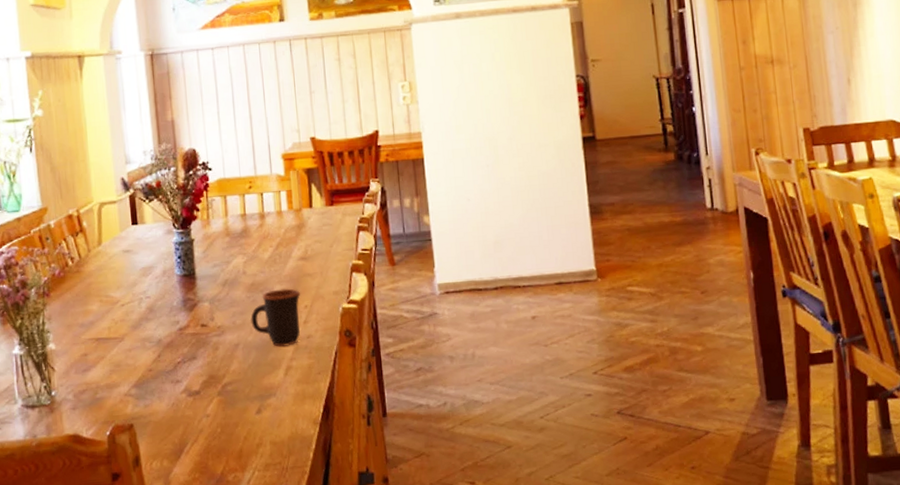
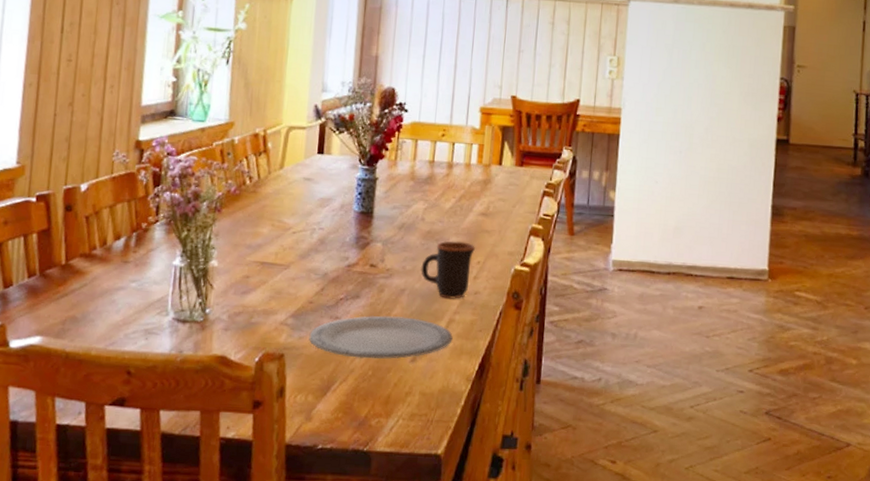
plate: none [154,370,293,418] -> present [309,315,453,359]

